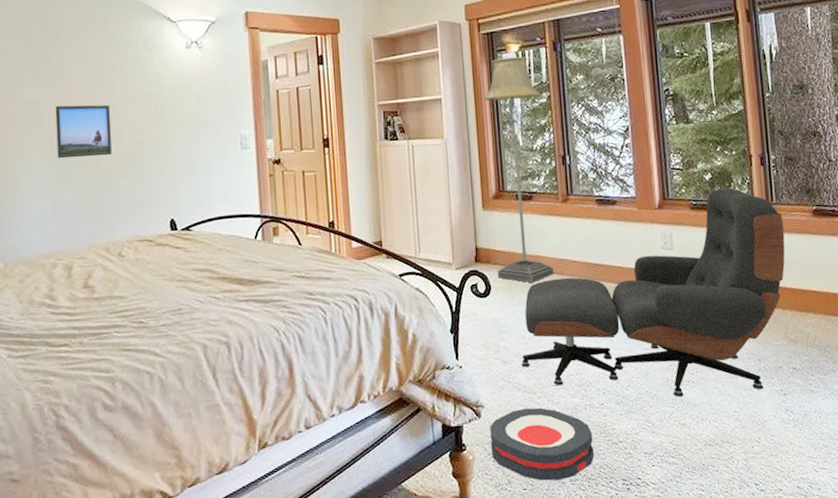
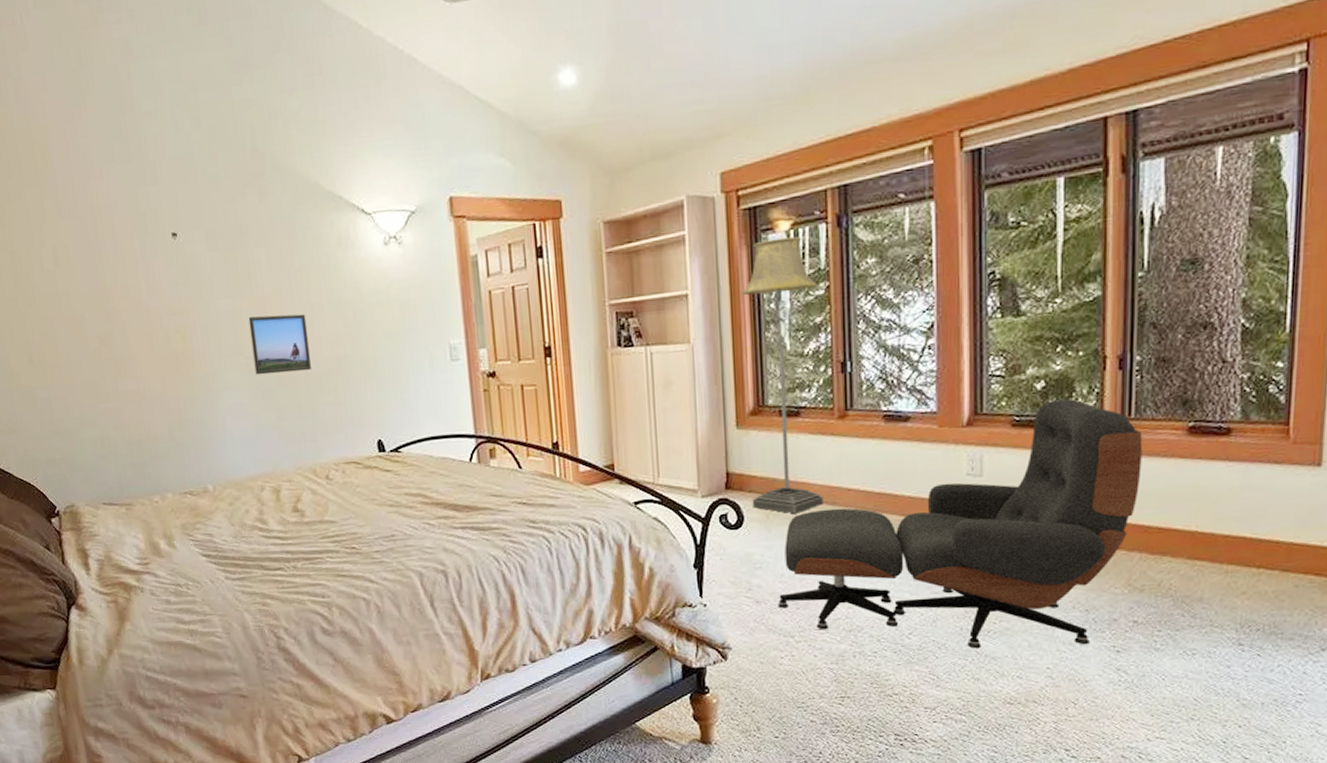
robot vacuum: present [490,407,595,481] -> none [737,652,862,730]

